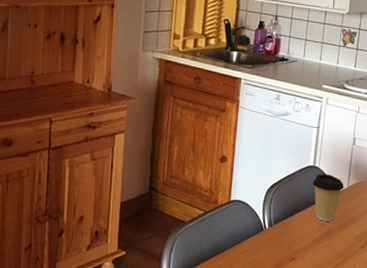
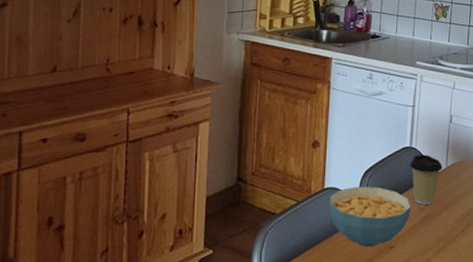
cereal bowl: none [235,200,313,258] -> present [330,186,411,248]

